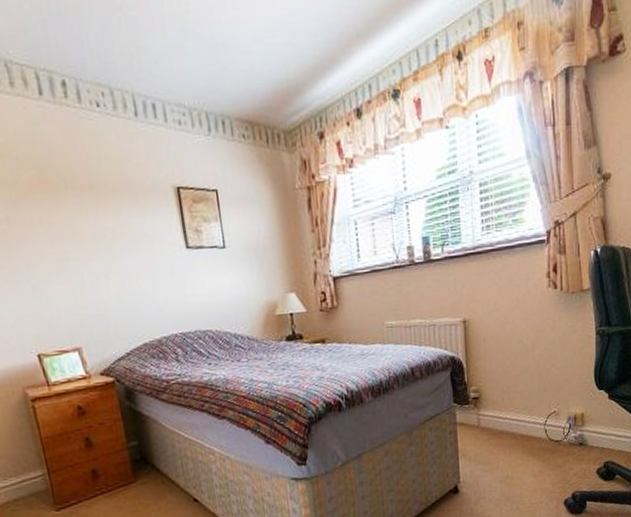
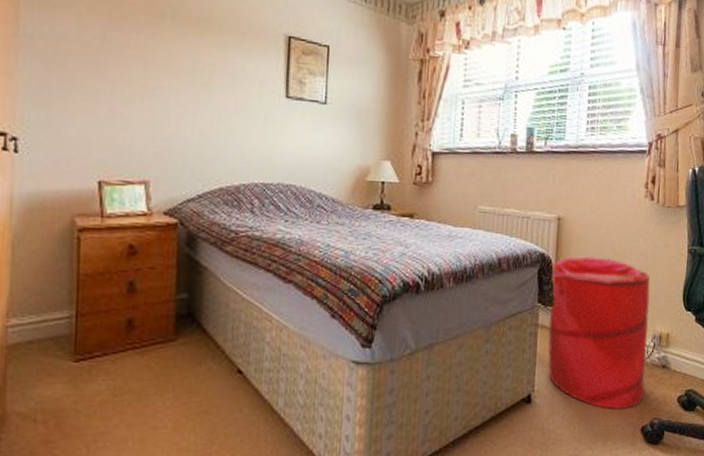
laundry hamper: none [461,351,564,489] -> present [547,255,650,409]

